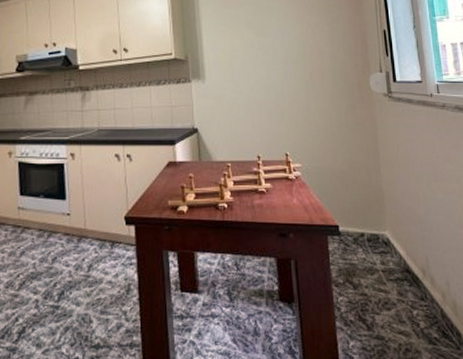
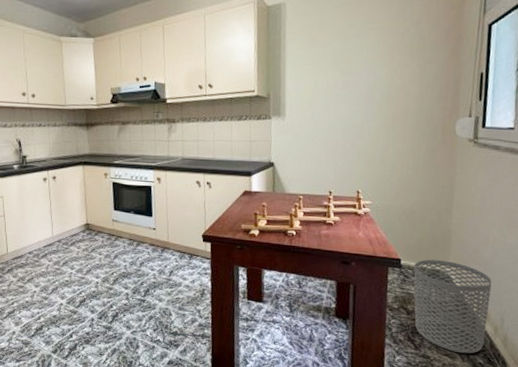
waste bin: none [353,222,436,329] -> present [413,259,492,354]

